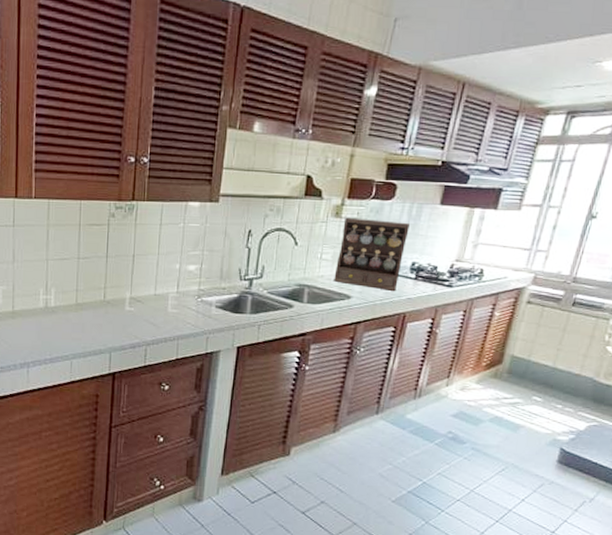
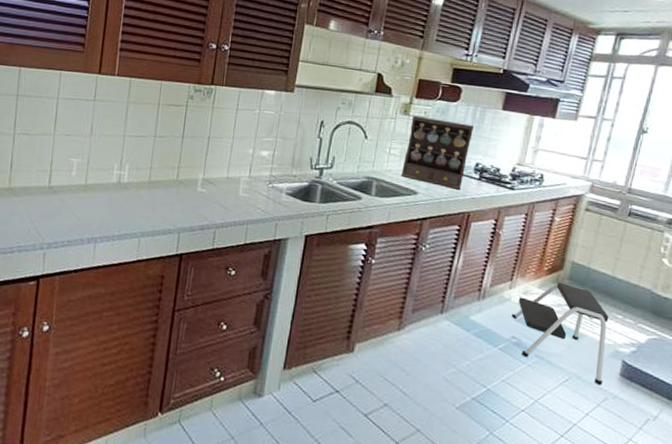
step stool: none [448,376,548,473] -> present [512,282,609,386]

